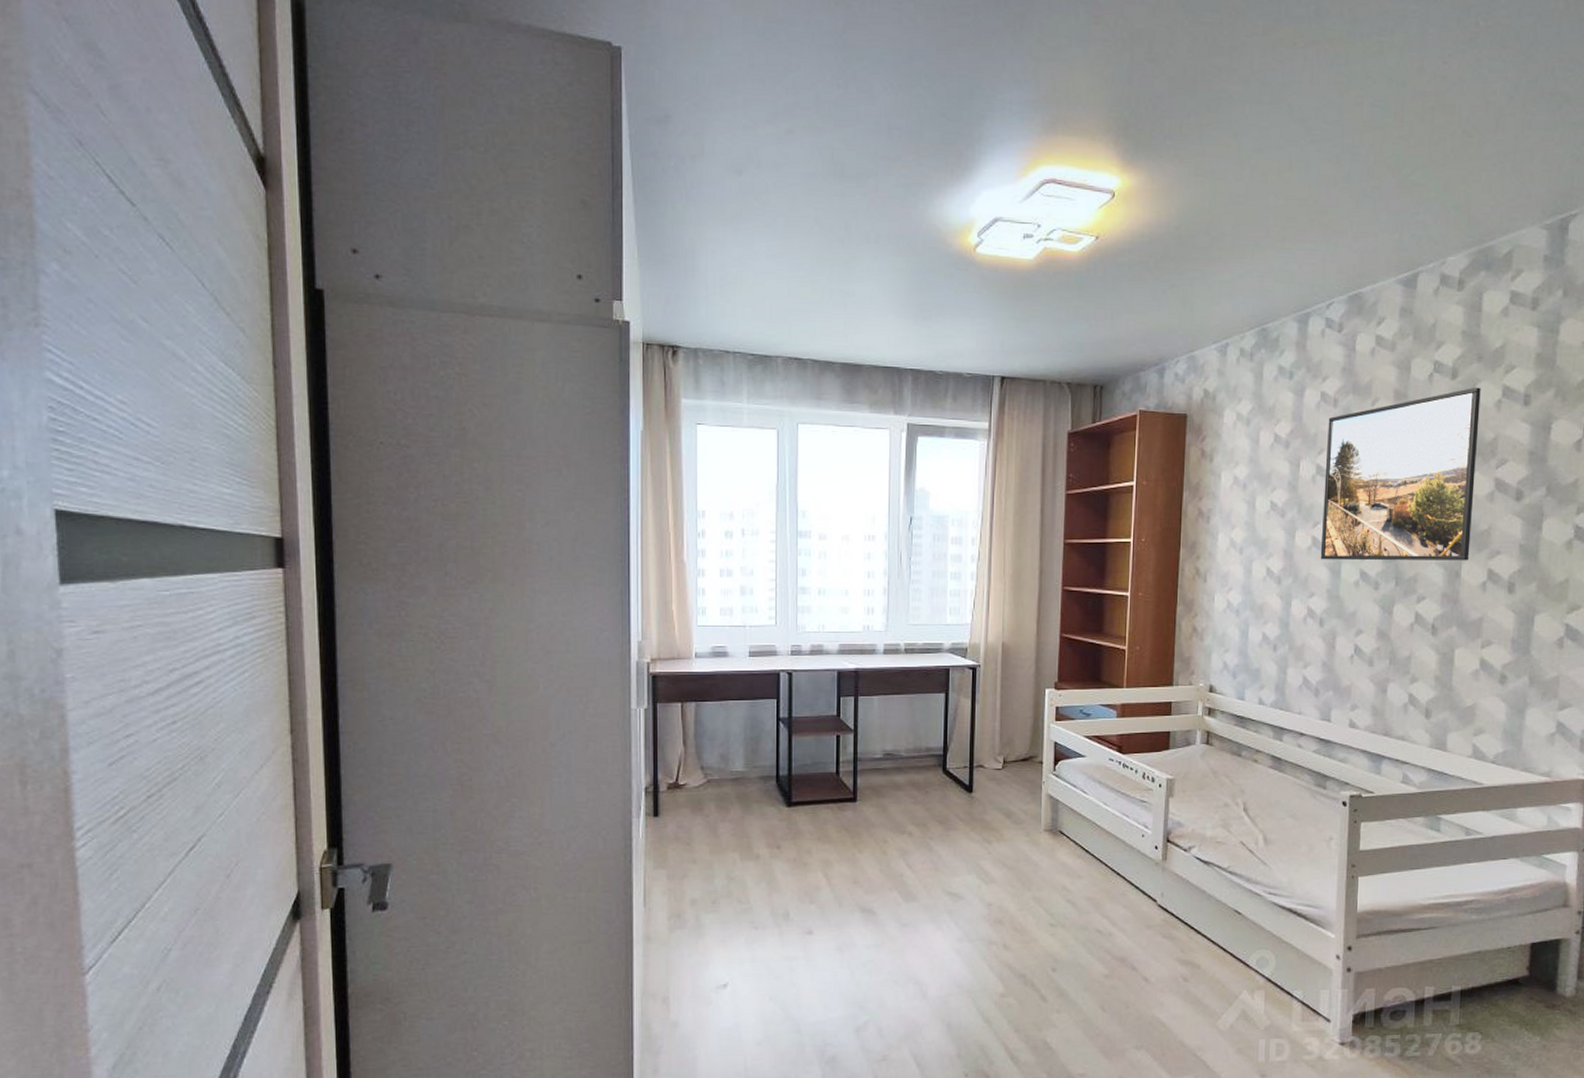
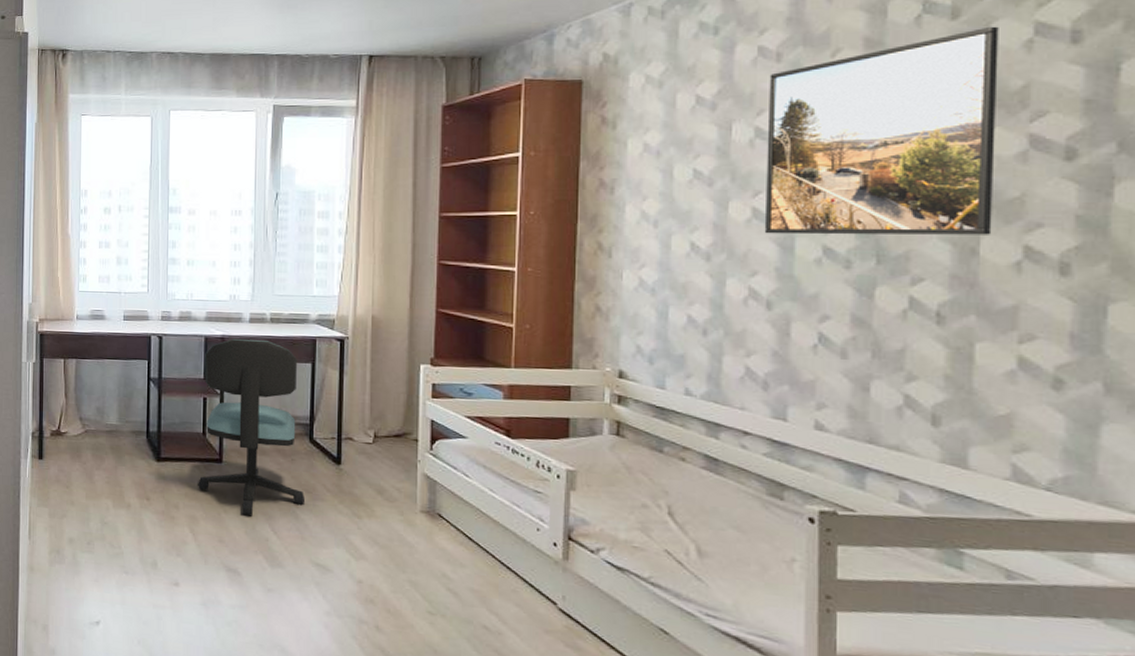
office chair: none [830,672,939,852] -> present [197,339,306,515]

